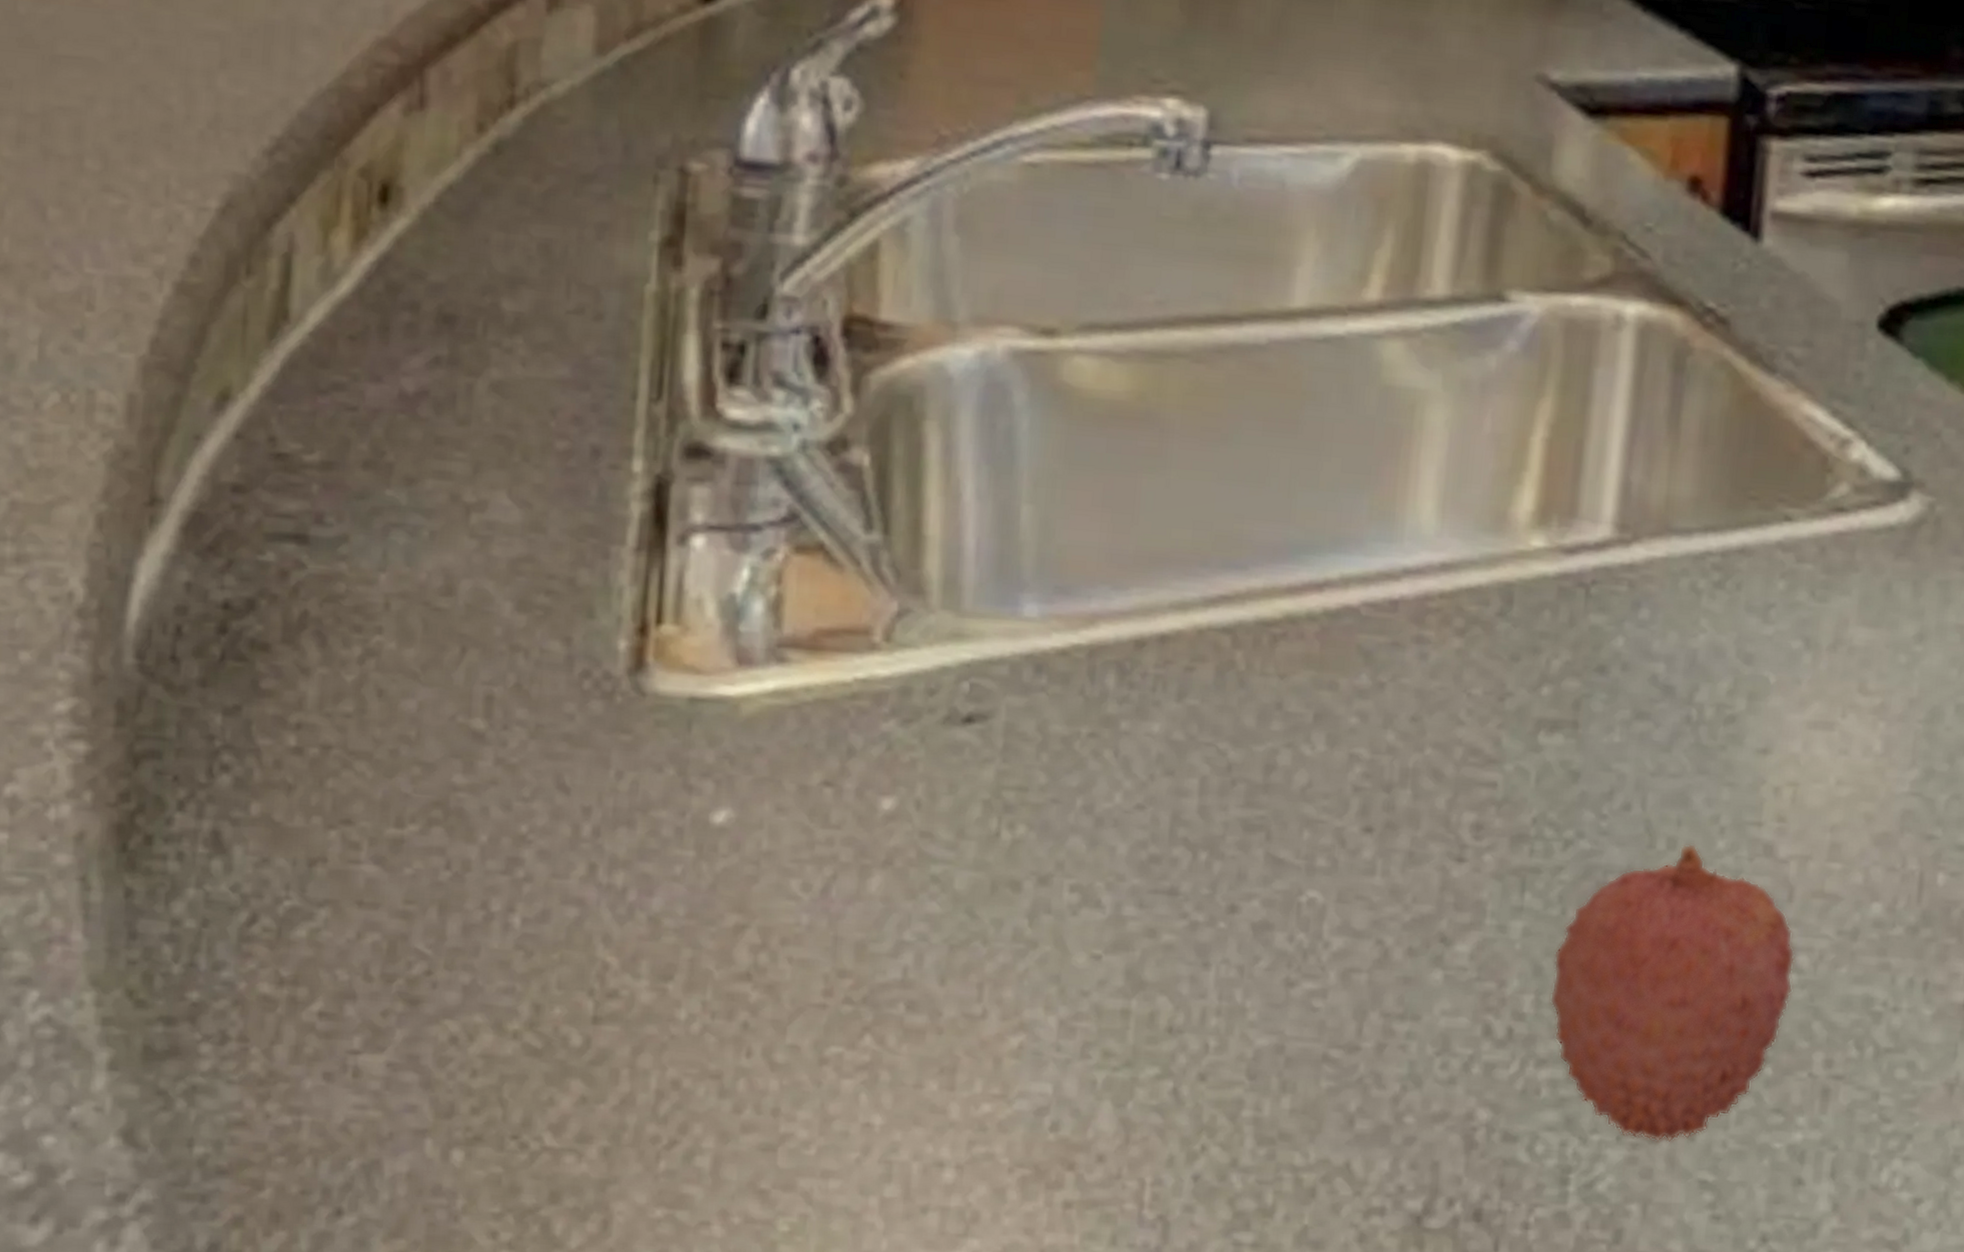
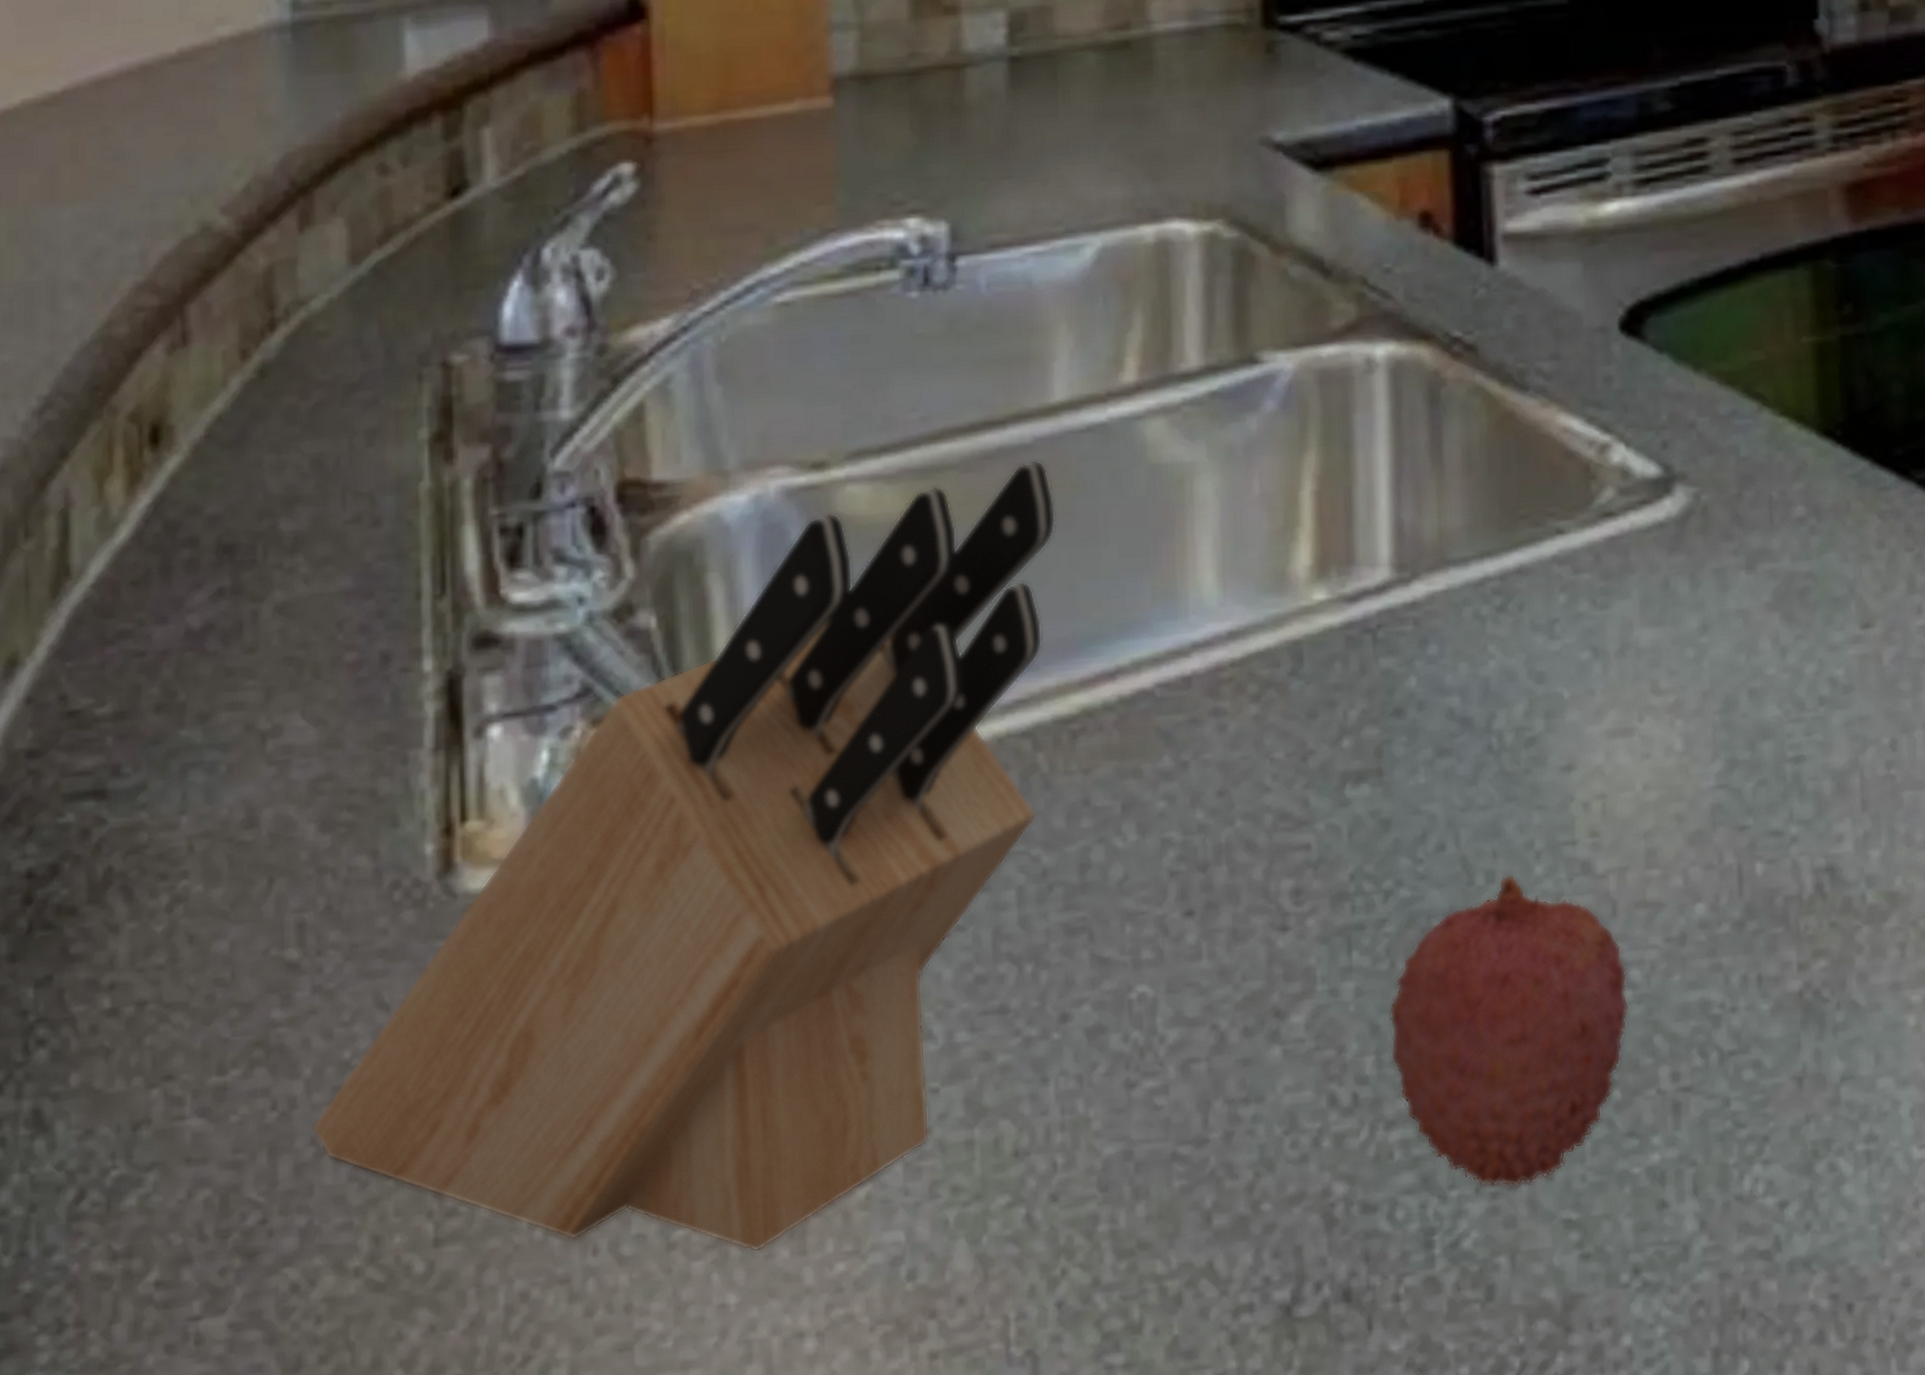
knife block: none [483,362,1283,1080] -> present [311,460,1056,1252]

